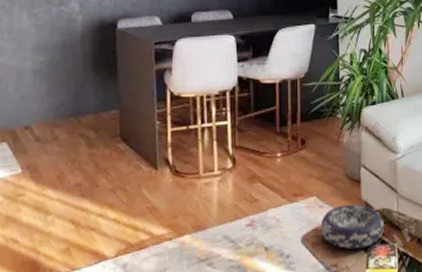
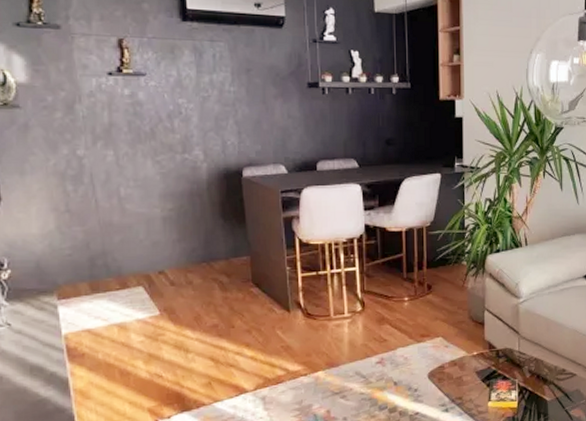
decorative bowl: present [320,204,384,249] -> none [446,344,505,384]

